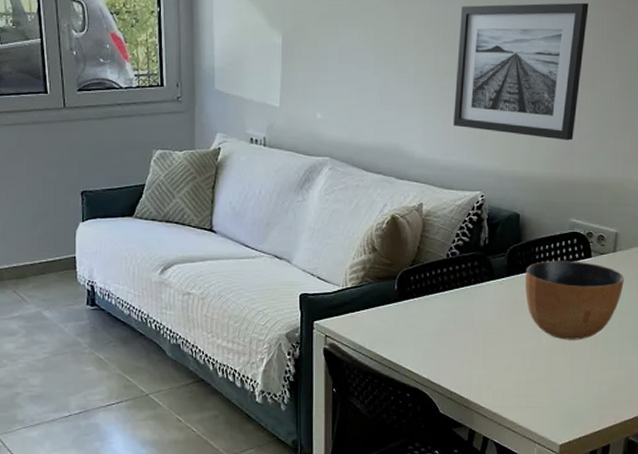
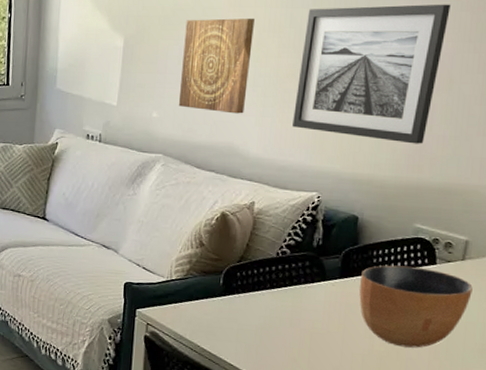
wall art: none [343,14,411,114] -> present [179,18,255,114]

